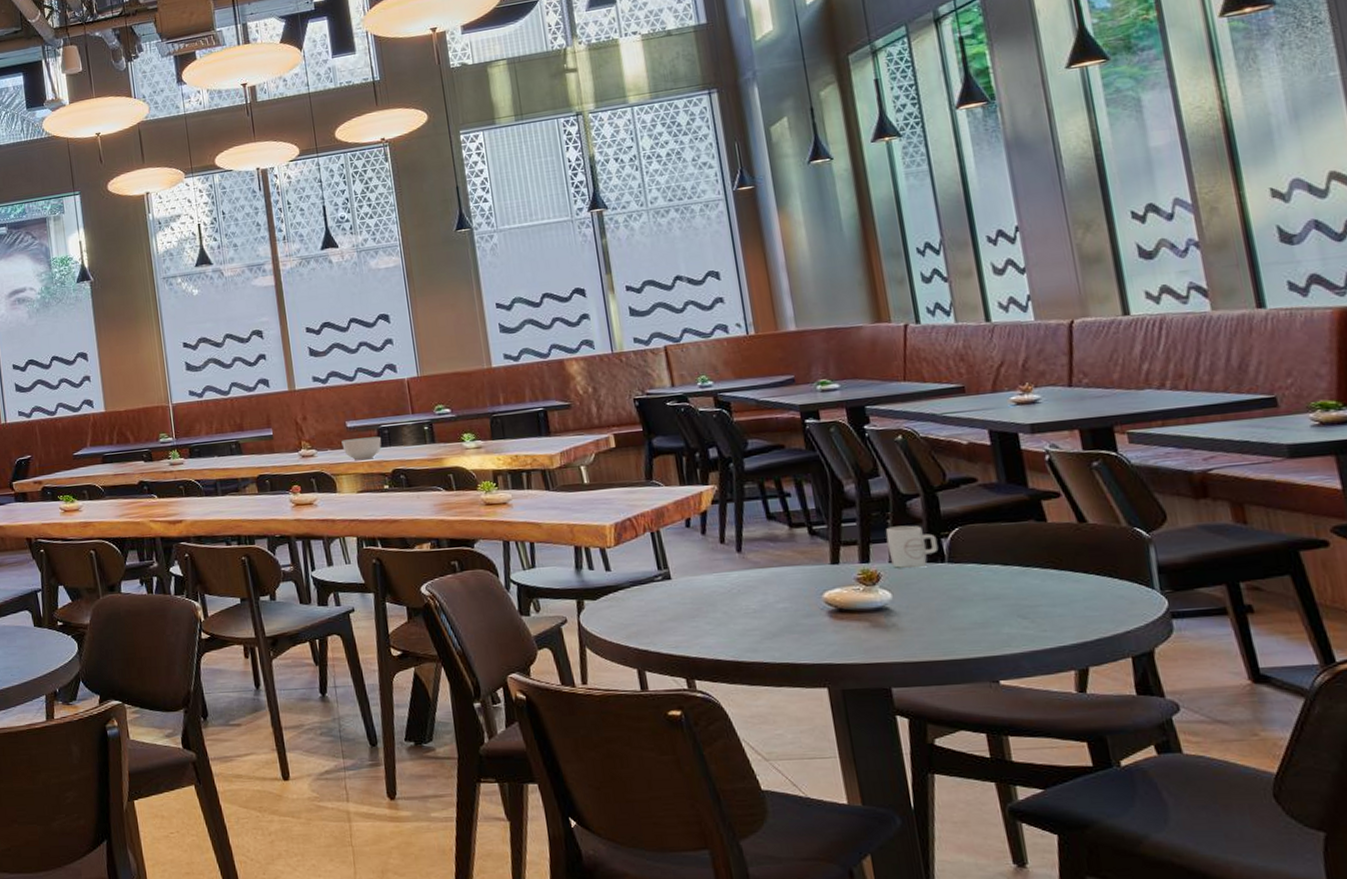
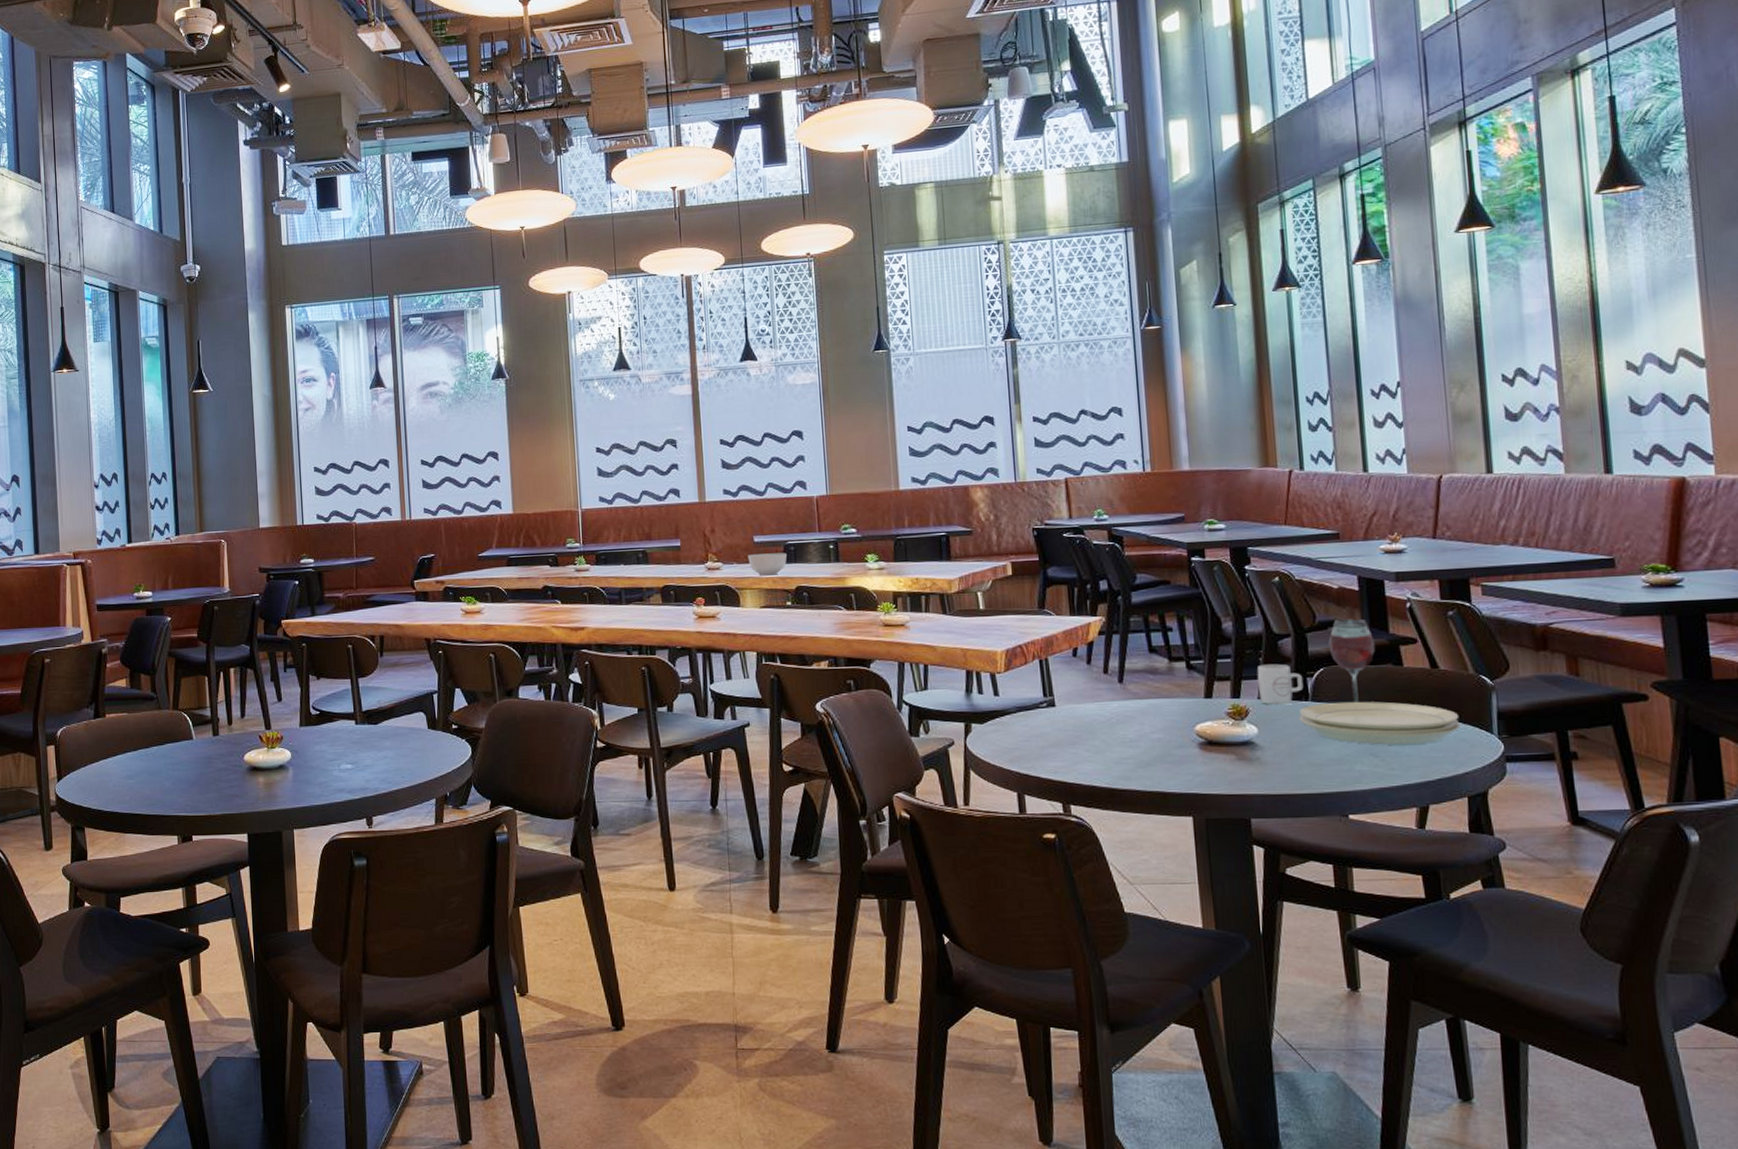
plate: none [936,560,1117,606] -> present [1299,701,1460,745]
wineglass: none [962,474,1014,564] -> present [1328,618,1375,704]

